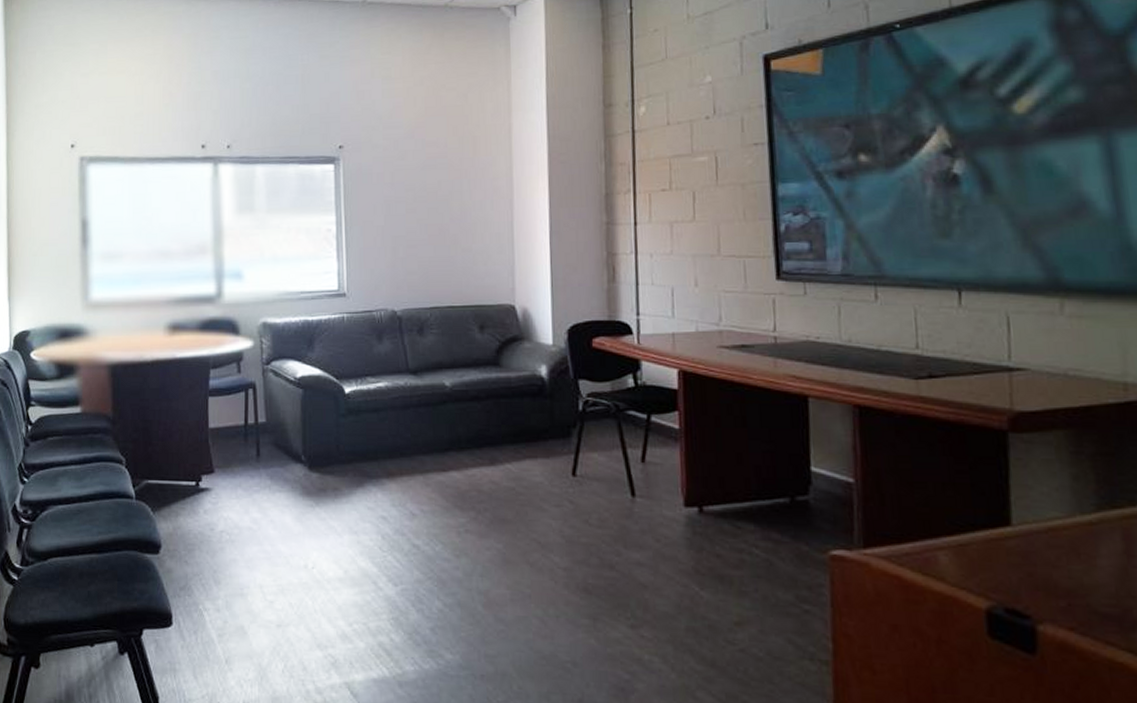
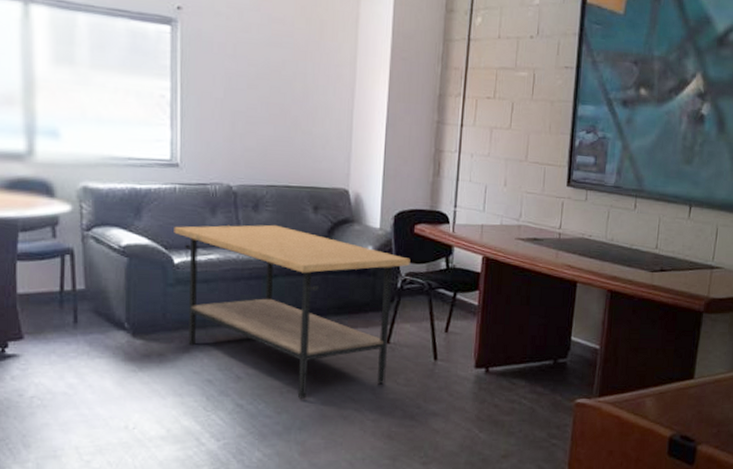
coffee table: none [344,347,591,540] -> present [174,224,411,399]

